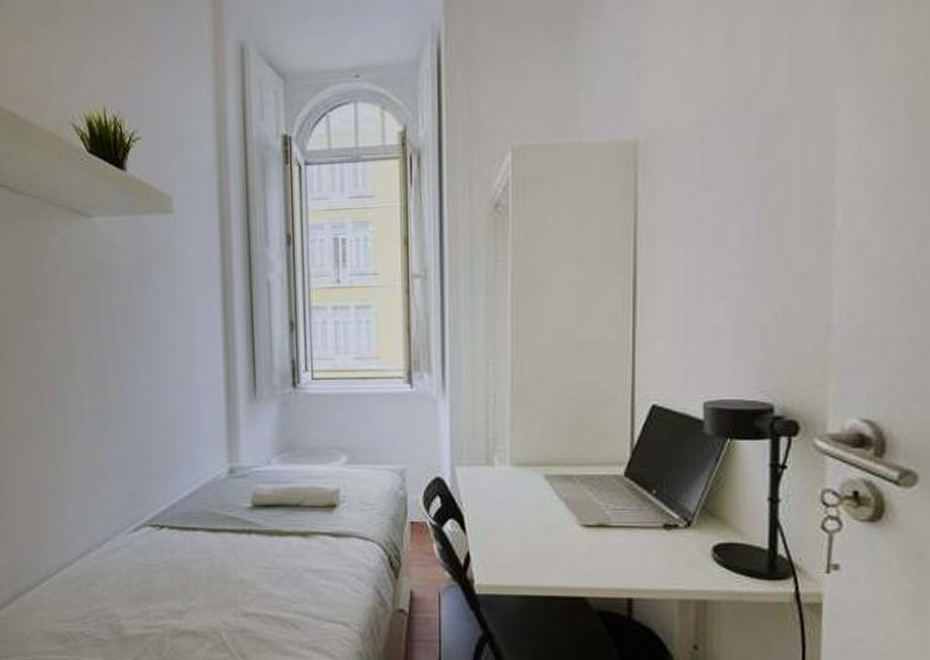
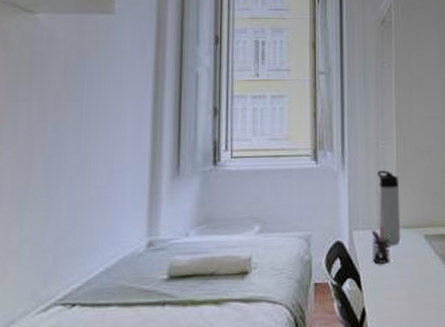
pen holder: none [478,462,507,505] -> present [371,226,395,264]
thermos bottle: none [486,397,515,486] -> present [377,170,401,246]

